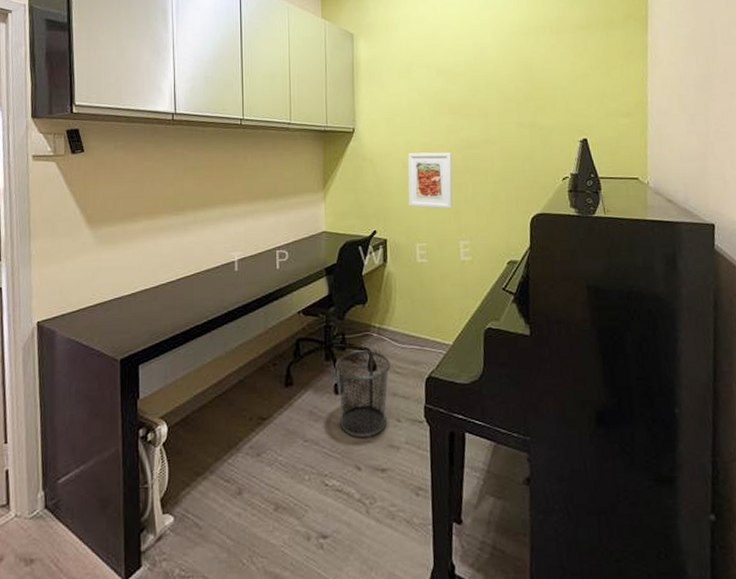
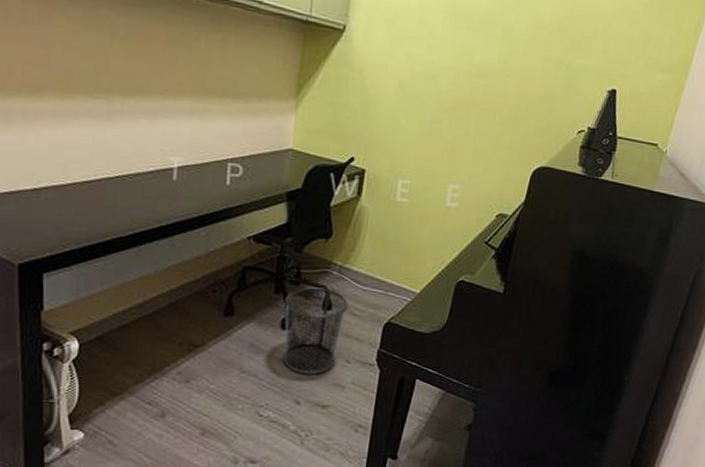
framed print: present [407,152,453,209] -> none [397,70,460,146]

